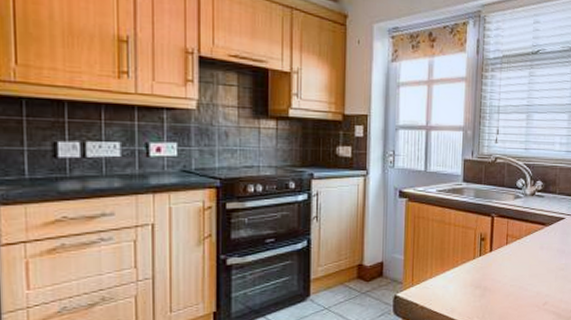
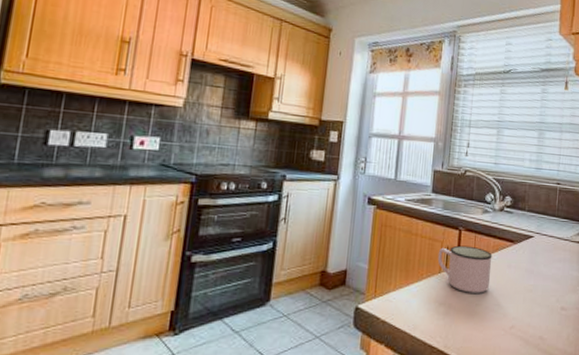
mug: none [471,231,525,275] -> present [437,245,493,293]

